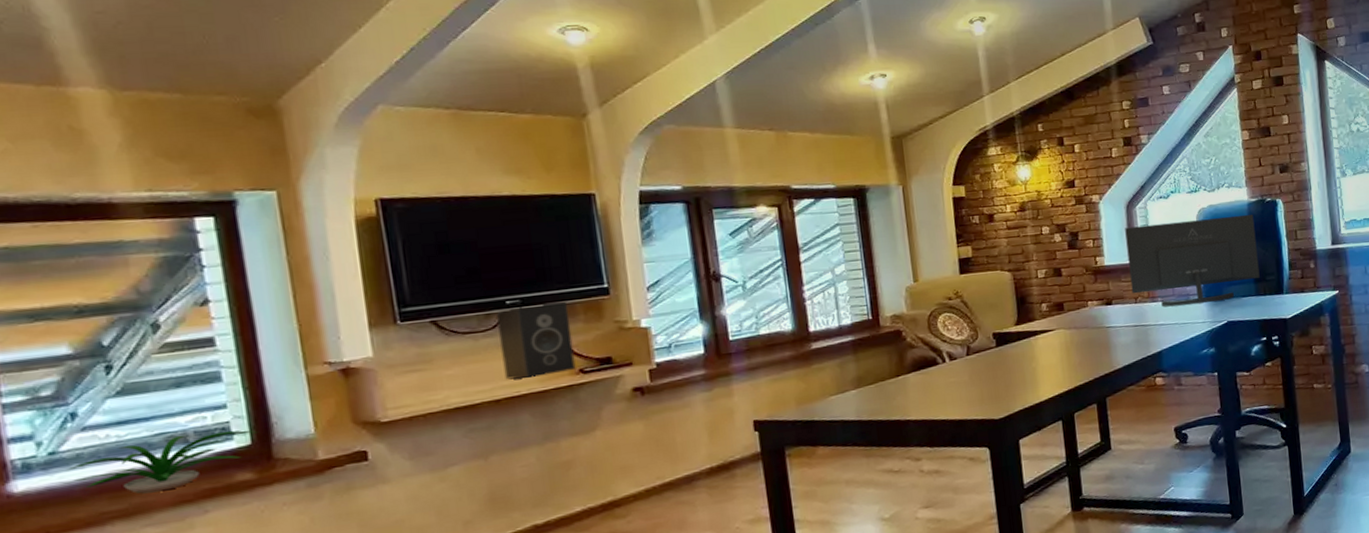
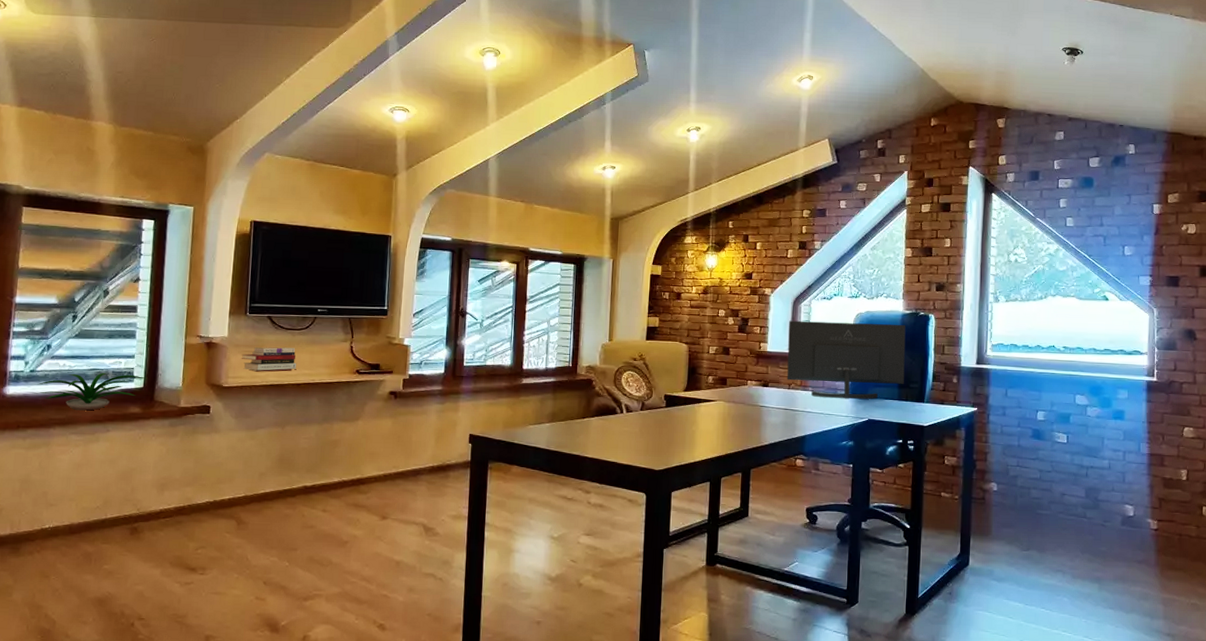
books: none [401,355,490,396] -> present [241,346,297,372]
speaker: present [497,301,576,380] -> none [307,315,358,371]

